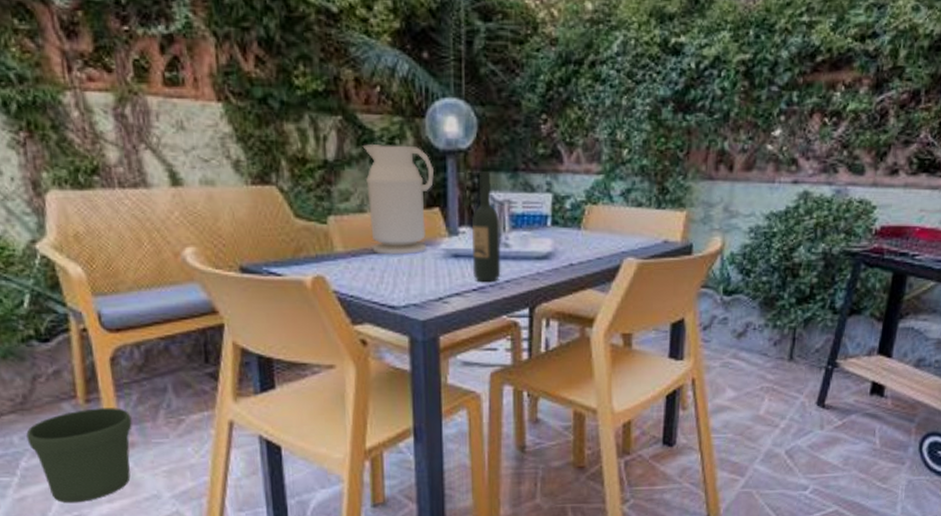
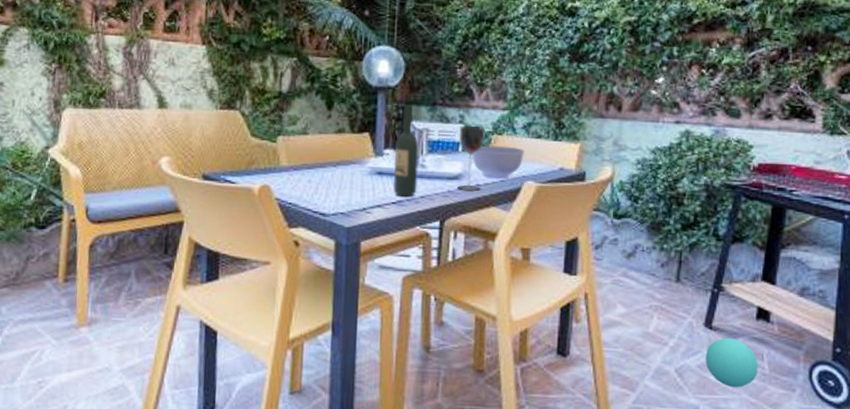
flower pot: present [26,408,132,502] -> none [12,287,98,369]
water jug: present [362,143,434,255] -> none [310,79,367,171]
wineglass: none [547,194,578,272] -> present [458,125,486,191]
bowl: none [563,217,623,255] -> present [472,145,524,178]
ball: none [816,416,870,465] -> present [705,338,758,388]

